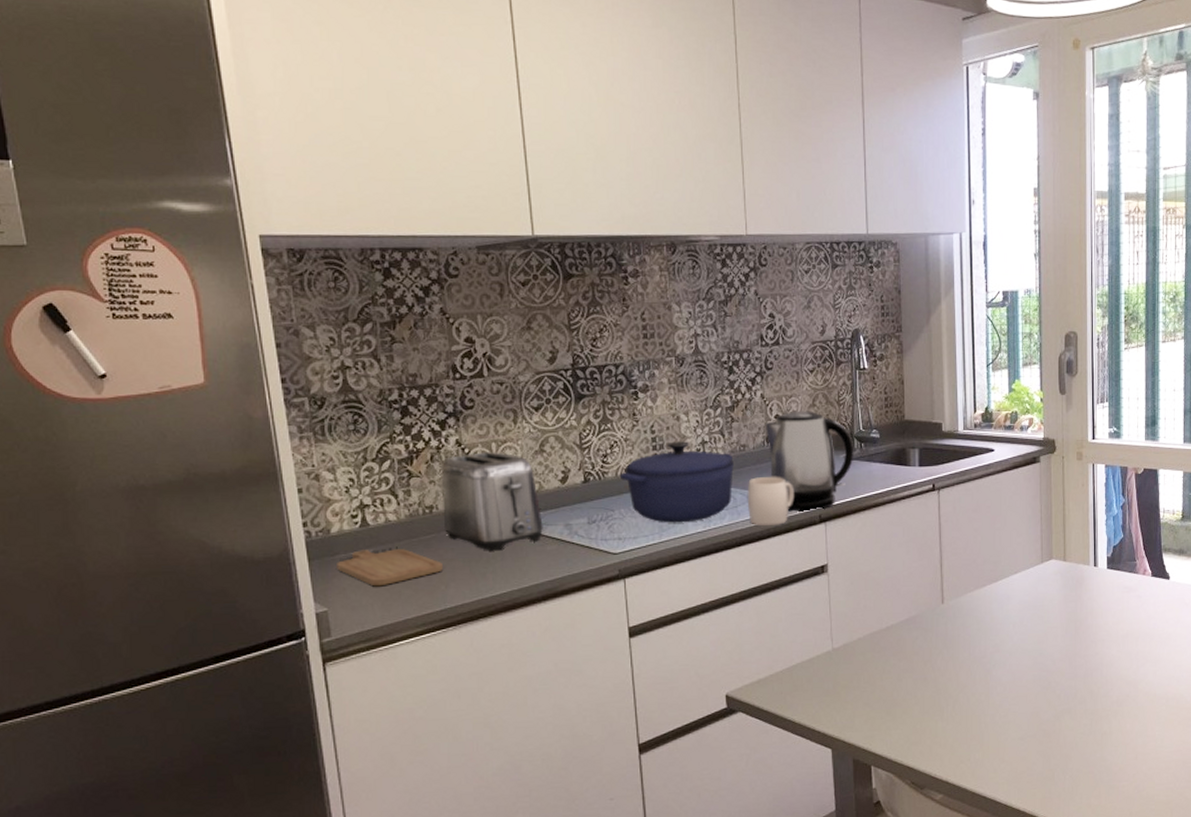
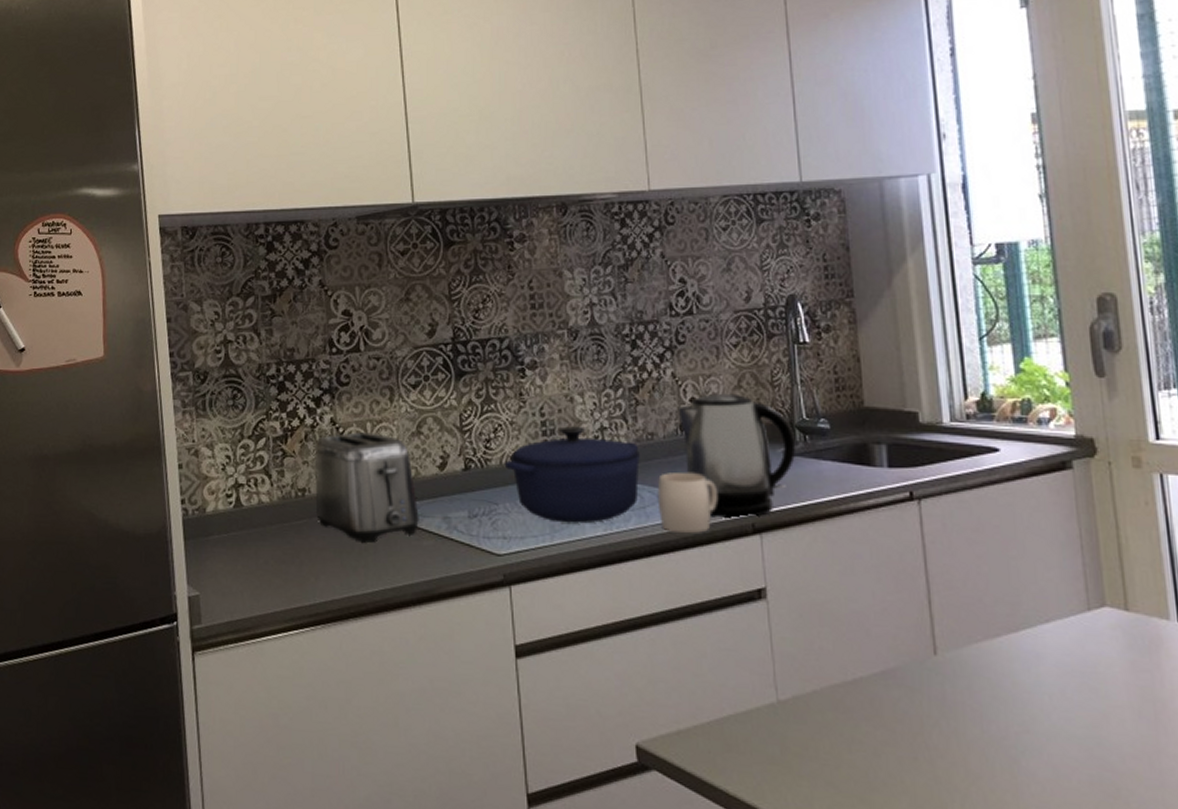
chopping board: present [337,549,444,587] -> none [210,532,314,573]

